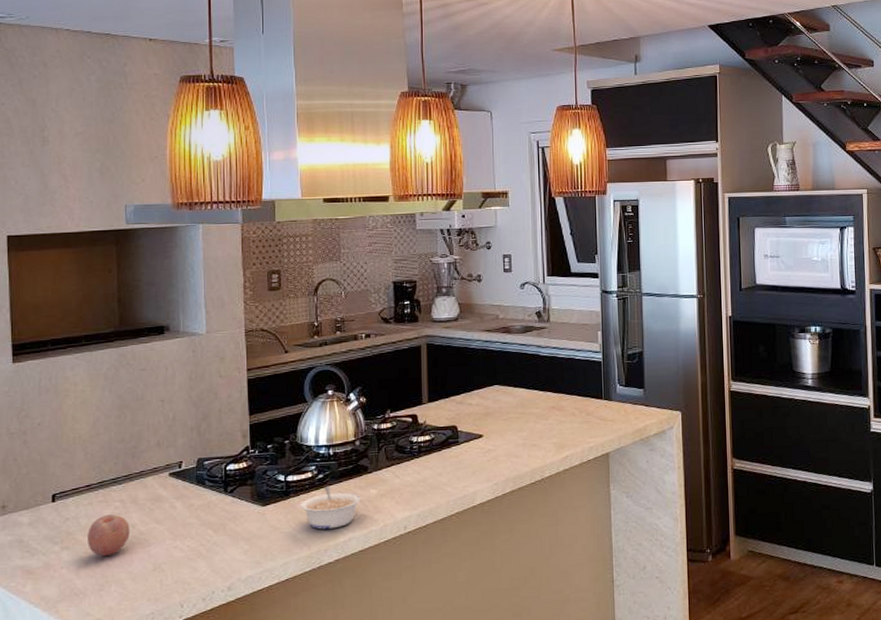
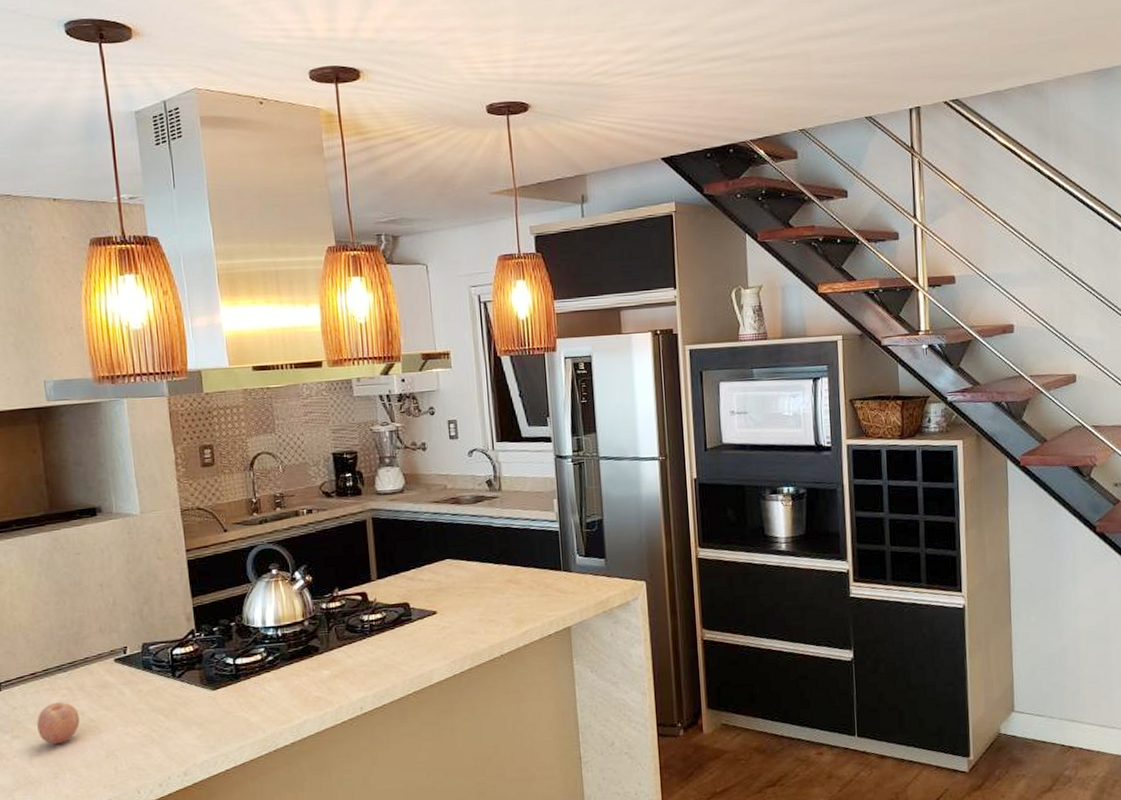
legume: present [300,485,362,530] -> none [251,667,314,713]

